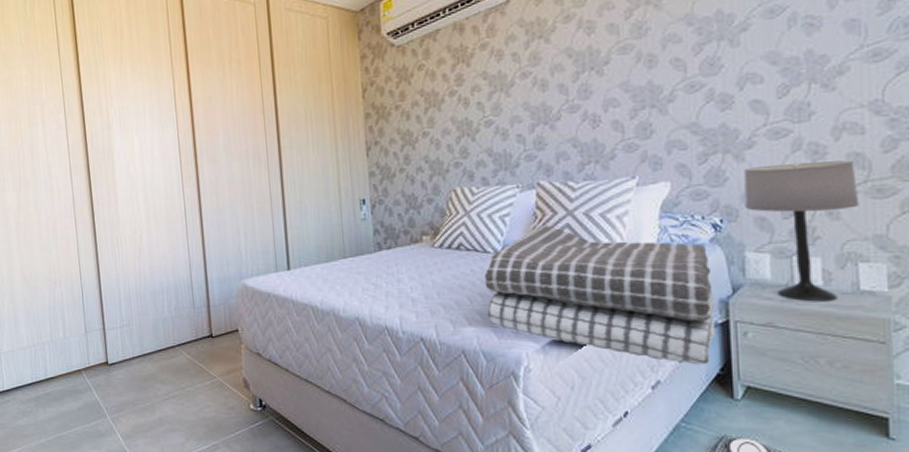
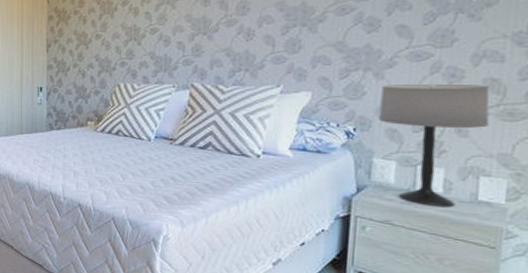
towel: present [484,225,716,365] -> none [136,121,340,250]

